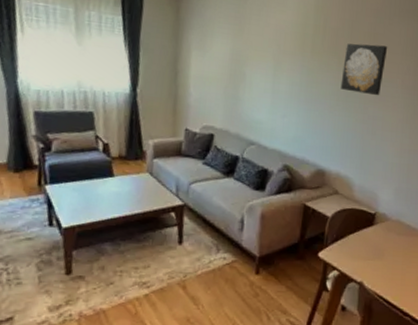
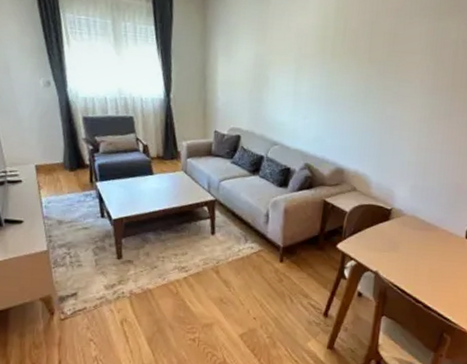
wall art: present [340,43,388,96] -> none [359,44,408,97]

